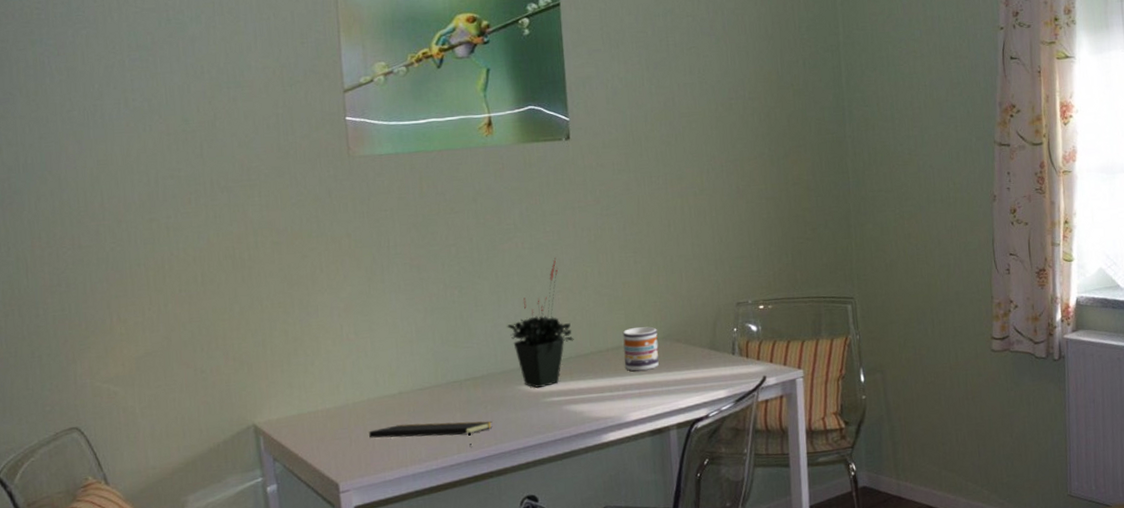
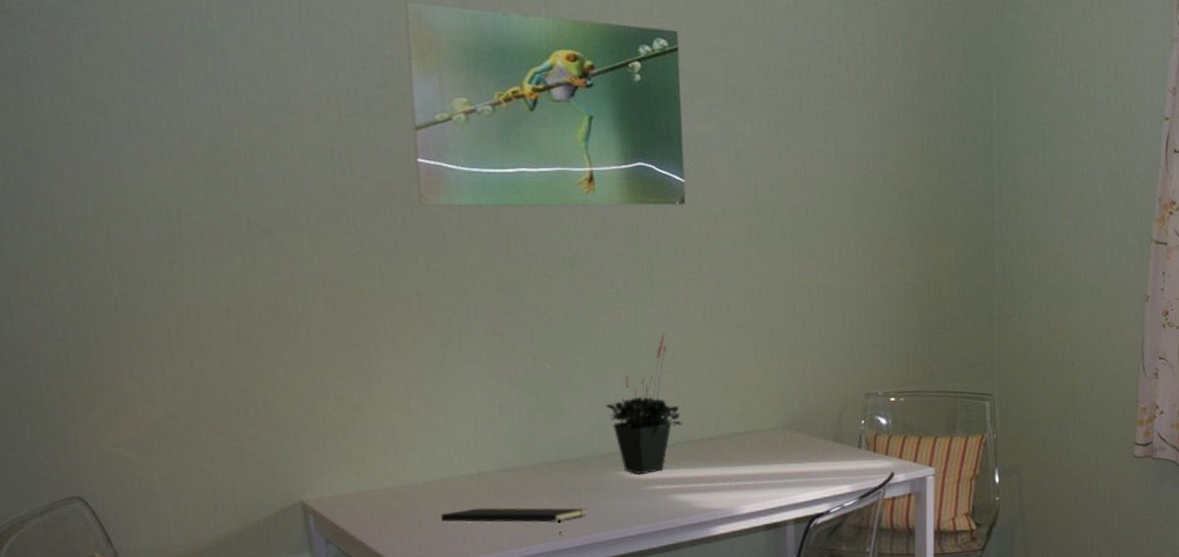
mug: present [622,326,659,372] -> none [738,414,778,462]

